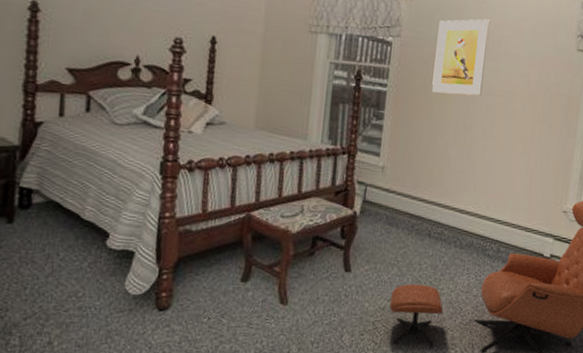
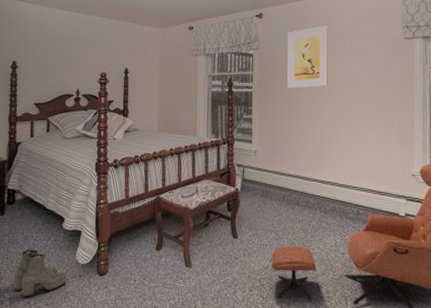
boots: none [27,272,109,335] -> present [14,250,66,297]

